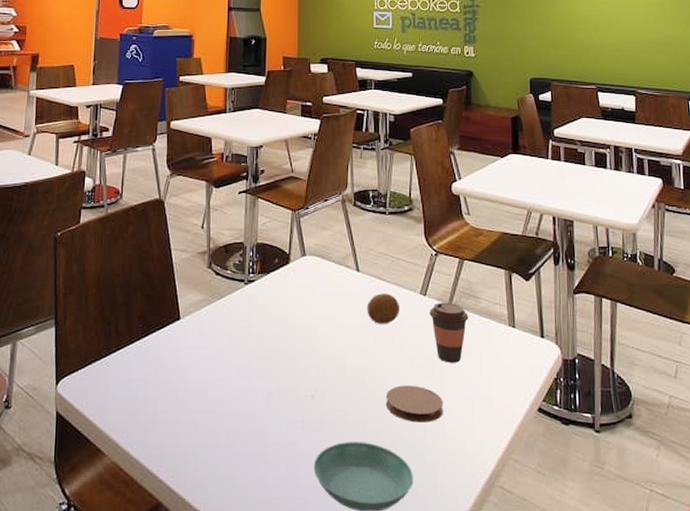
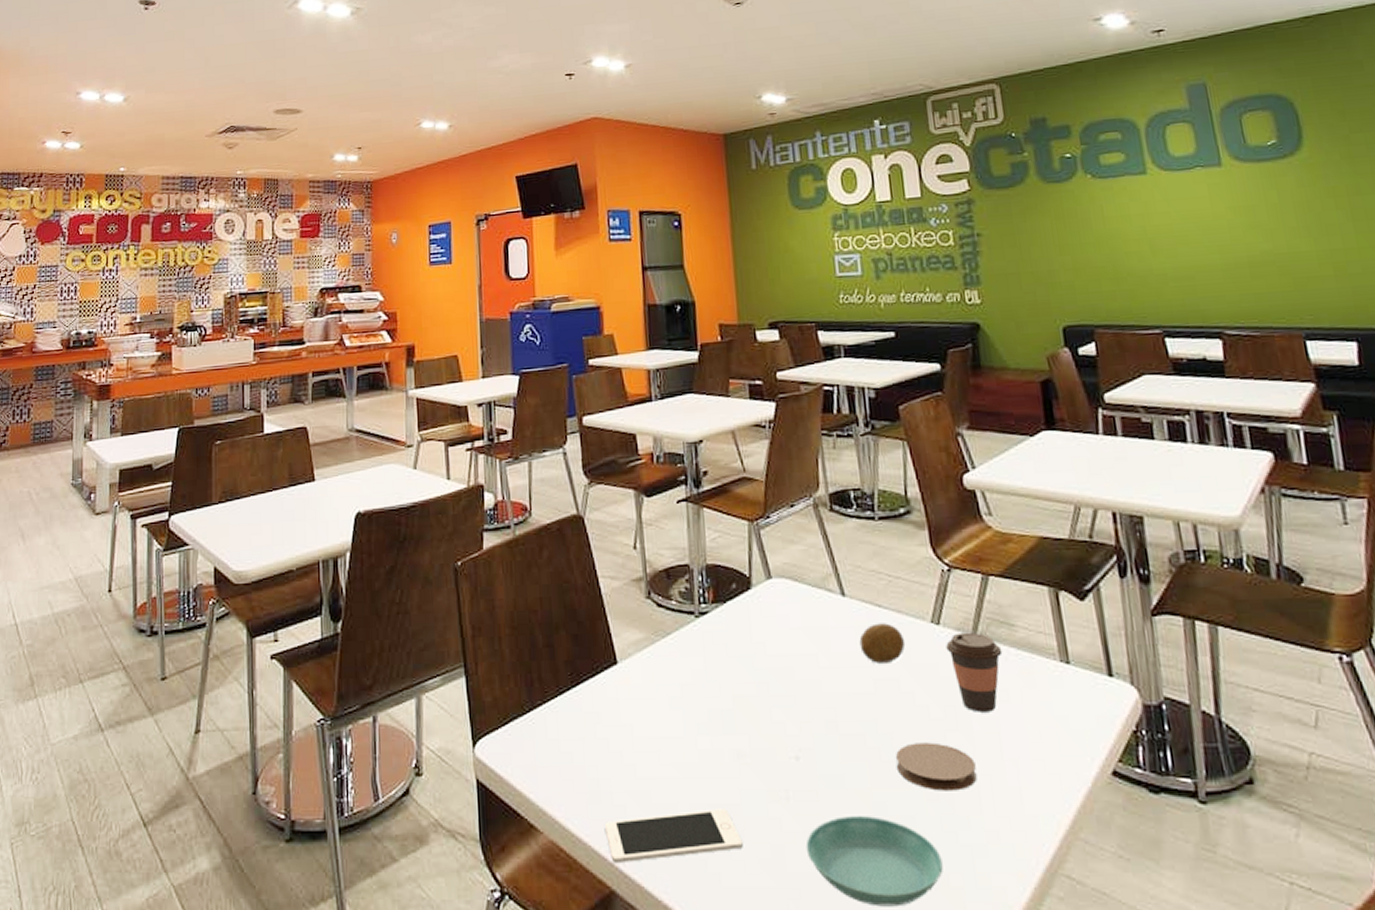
cell phone: none [157,436,266,481] -> present [604,809,743,864]

